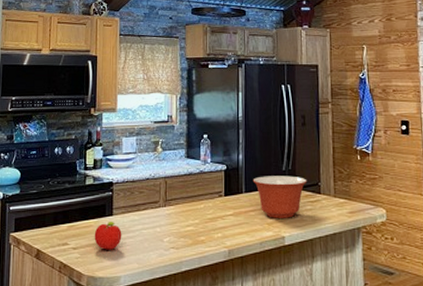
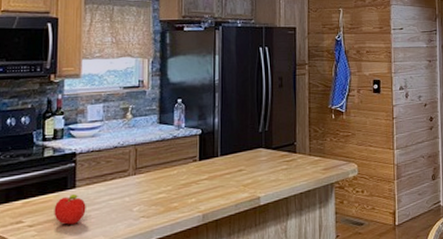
mixing bowl: present [252,176,307,218] -> none [228,137,283,180]

